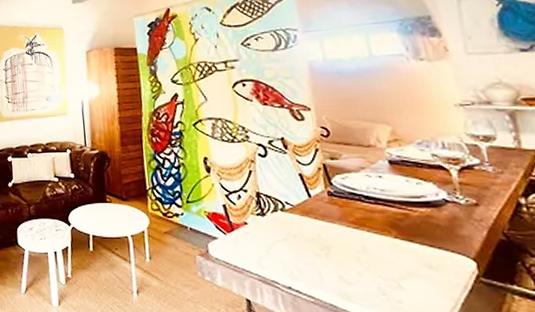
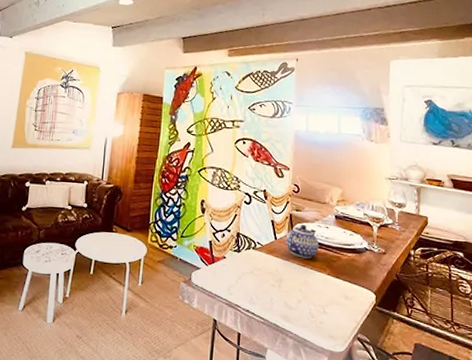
teapot: none [323,176,374,218] -> present [286,225,319,259]

